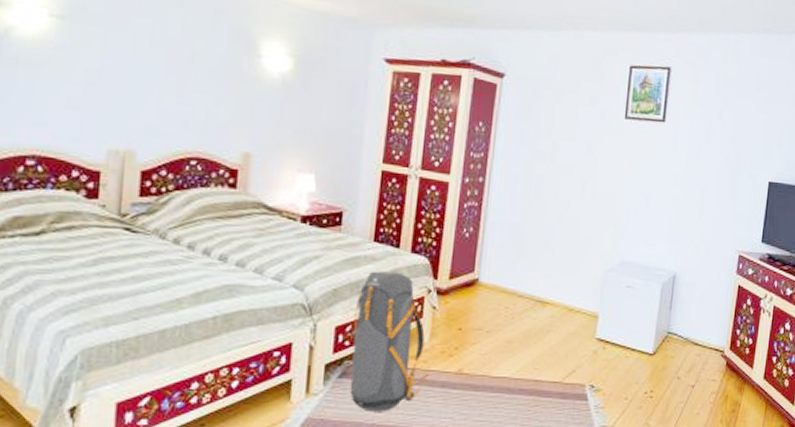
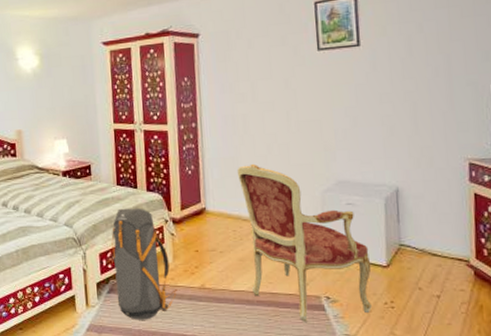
armchair: none [515,232,639,413] -> present [237,163,372,322]

